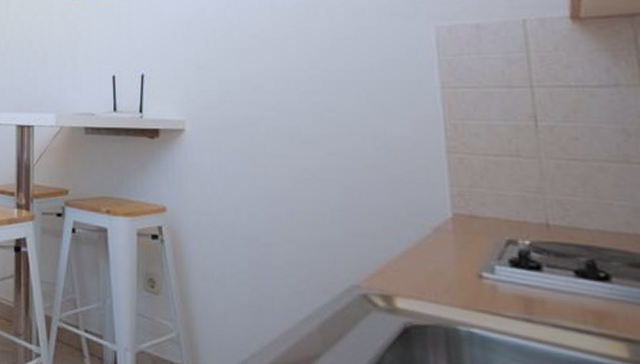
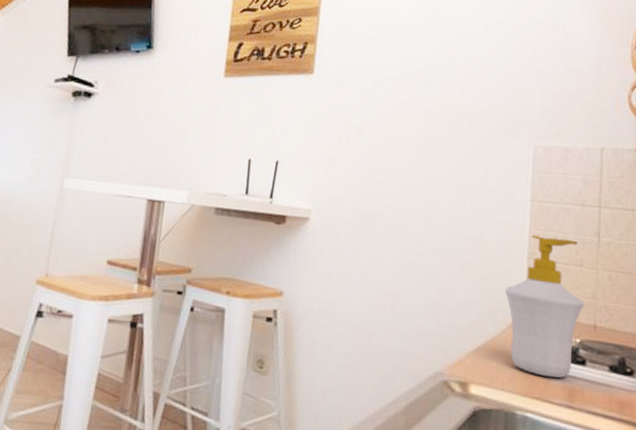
soap bottle: none [424,126,529,287] -> present [505,235,584,378]

